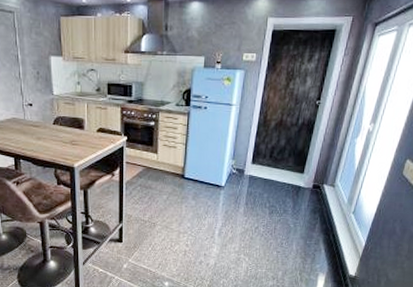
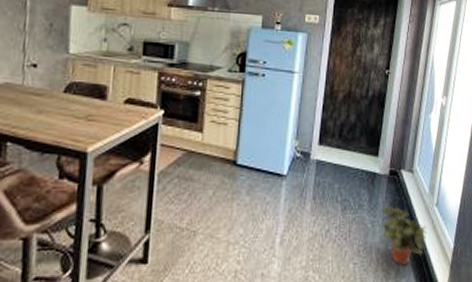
potted plant: none [302,210,343,257] -> present [381,204,428,267]

